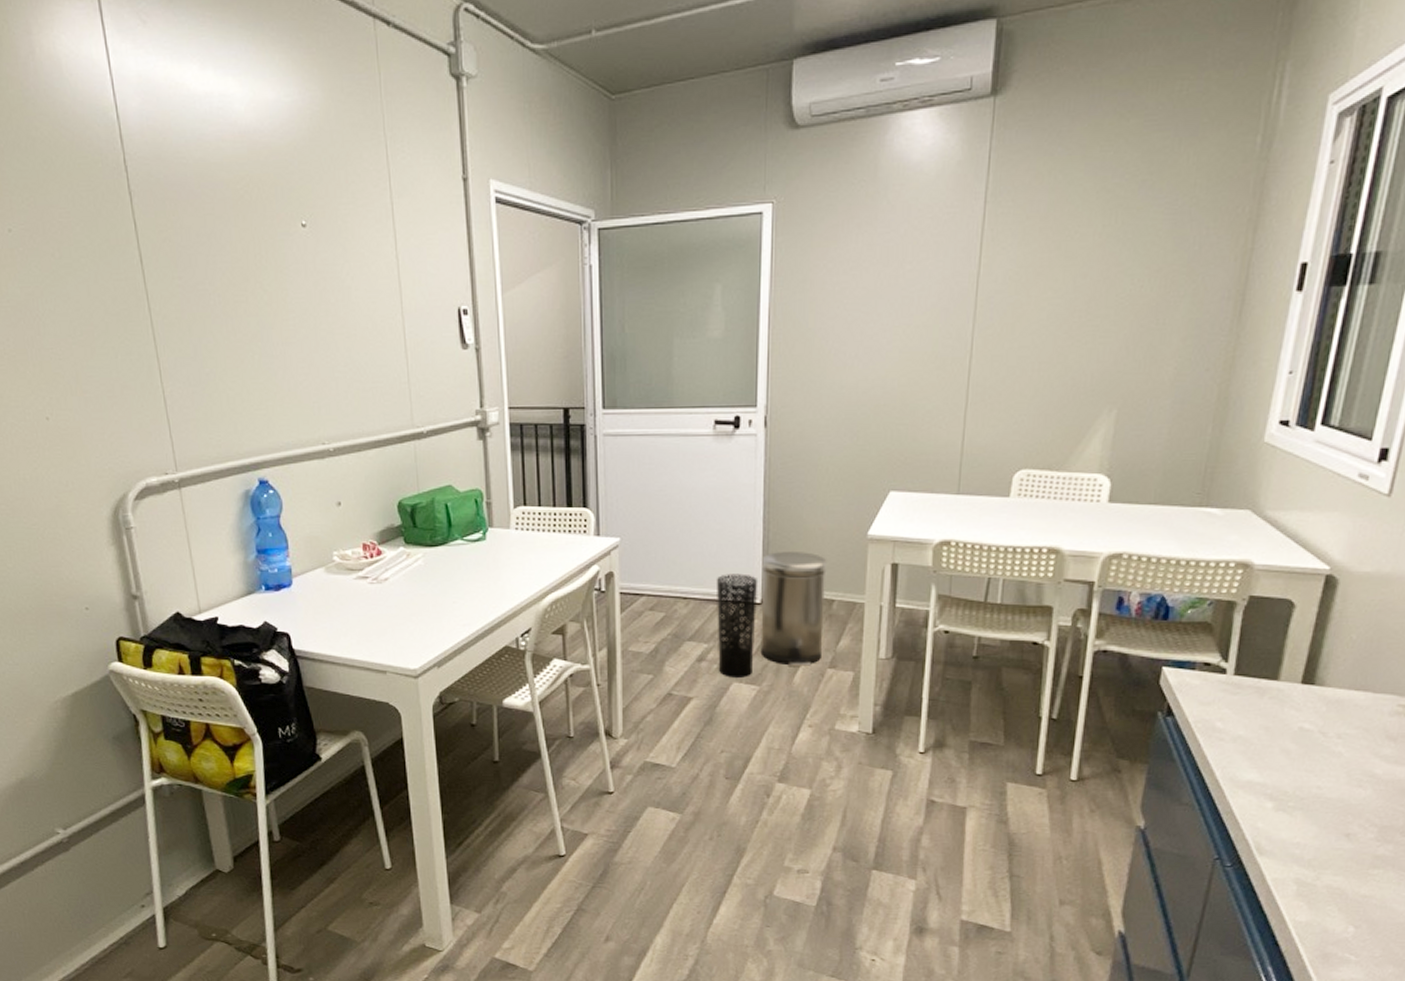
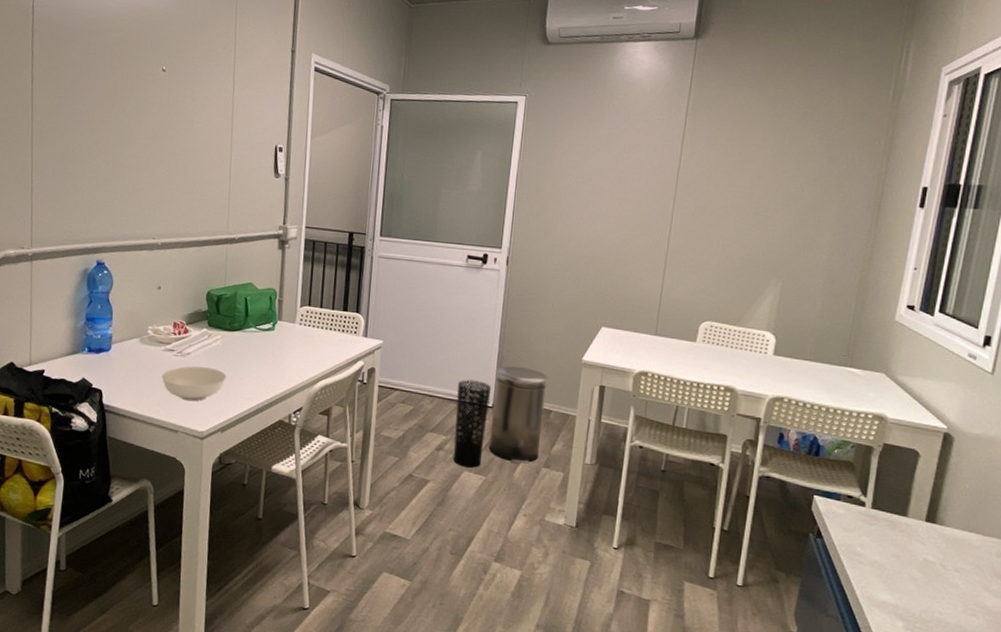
bowl: none [357,594,435,635] -> present [161,366,227,402]

